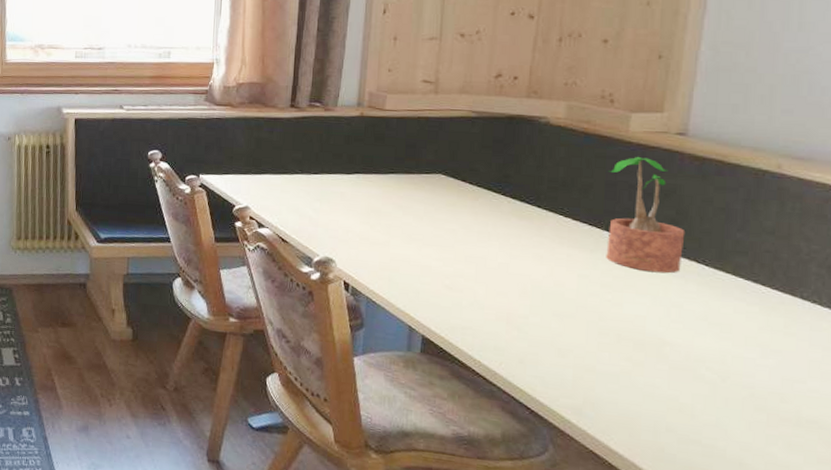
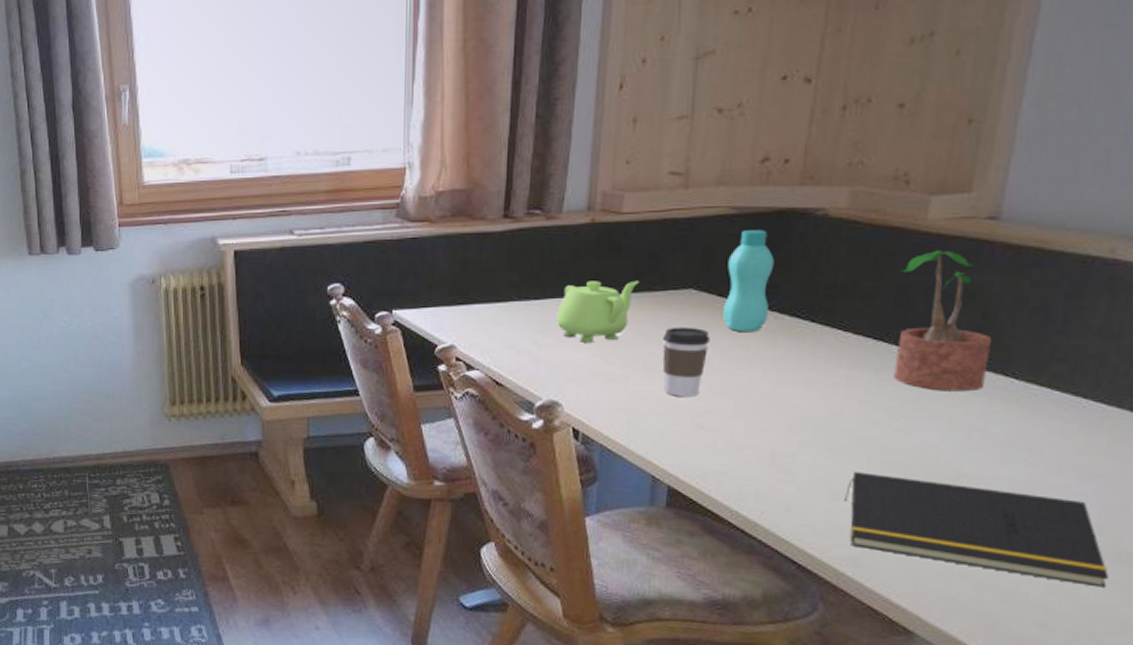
teapot: none [332,162,398,212] -> present [556,280,639,342]
coffee cup: none [417,204,456,263] -> present [662,327,710,398]
bottle: none [466,130,507,213] -> present [723,230,775,333]
notepad: none [569,334,792,449] -> present [845,472,1108,588]

